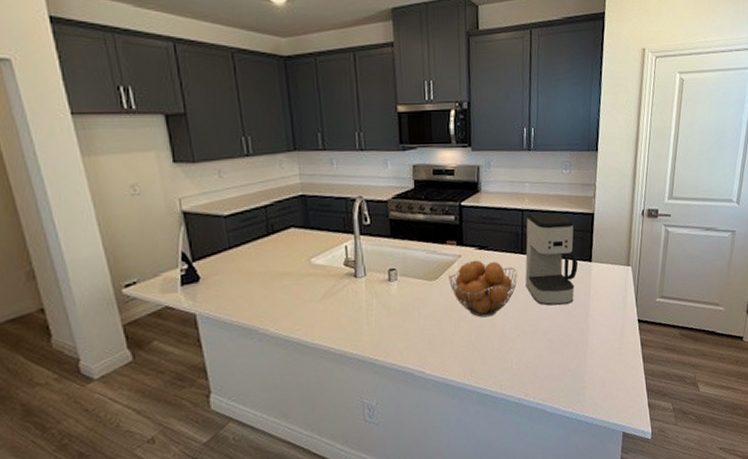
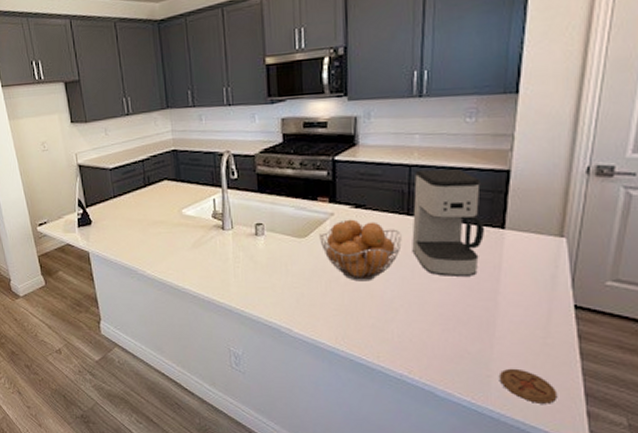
coaster: none [591,377,630,404] -> present [498,368,558,404]

